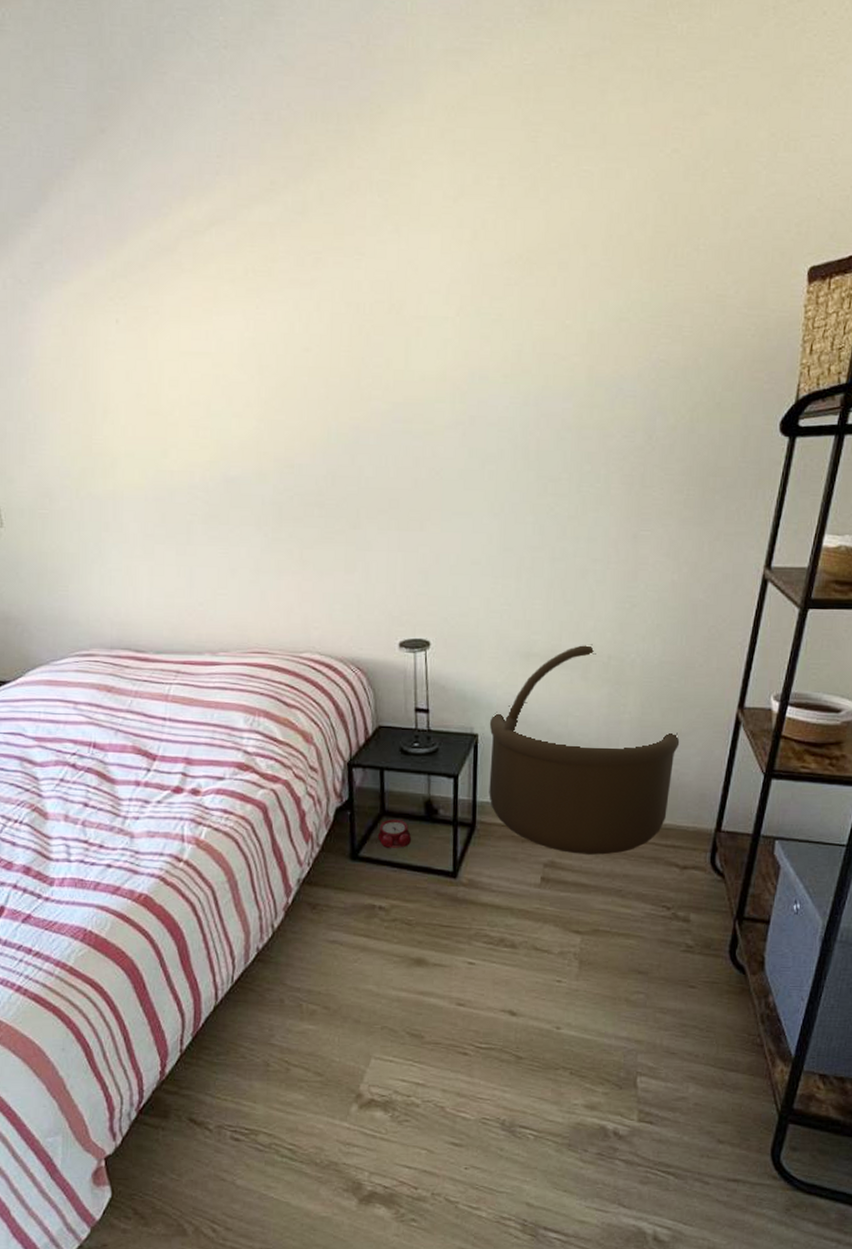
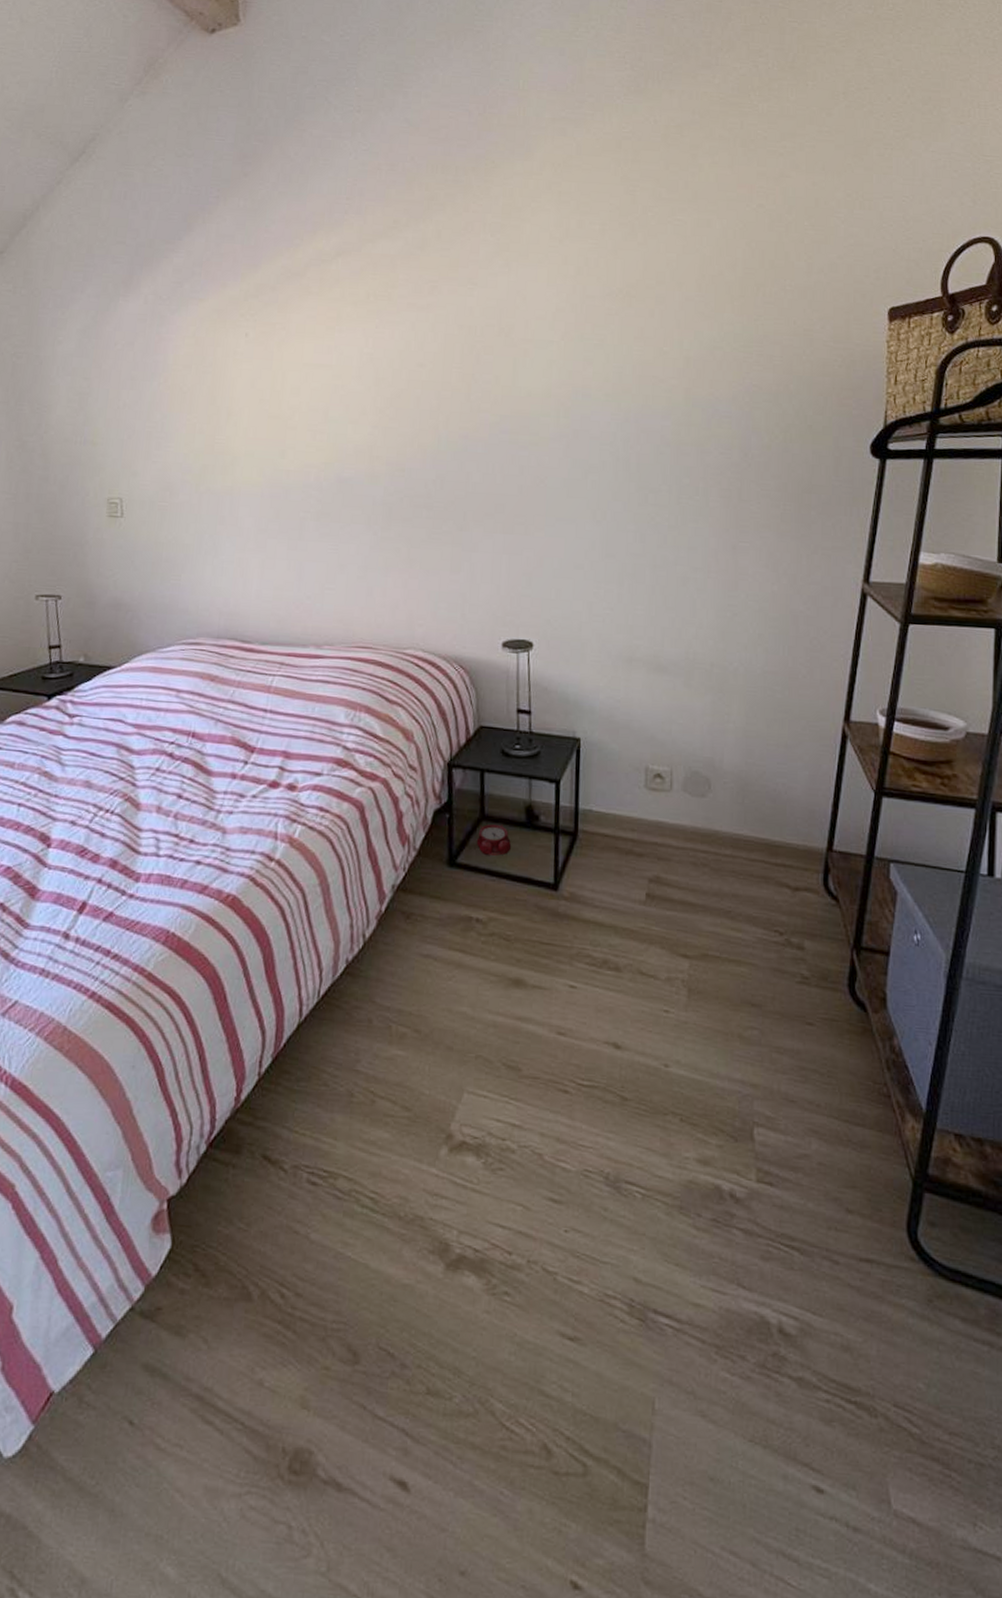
basket: present [489,644,679,855] -> none [591,651,785,872]

